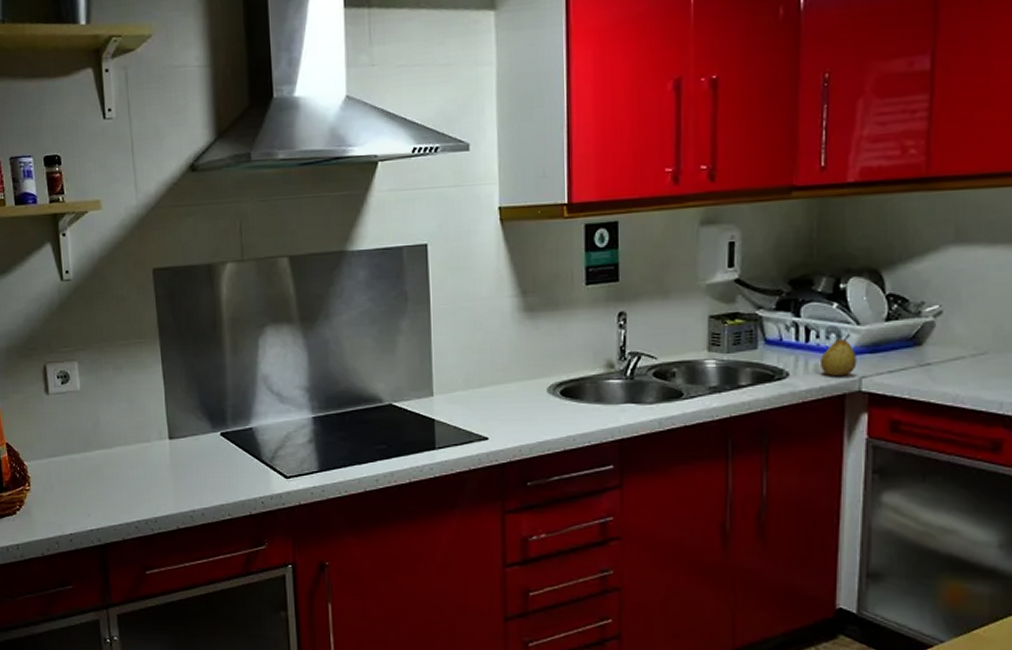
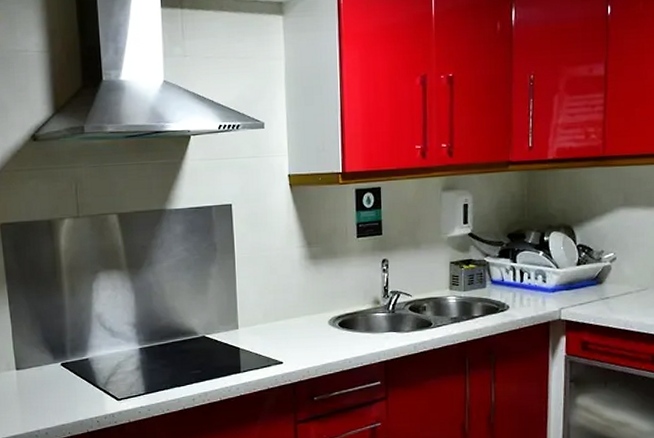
fruit: present [821,333,857,377] -> none [532,275,557,309]

